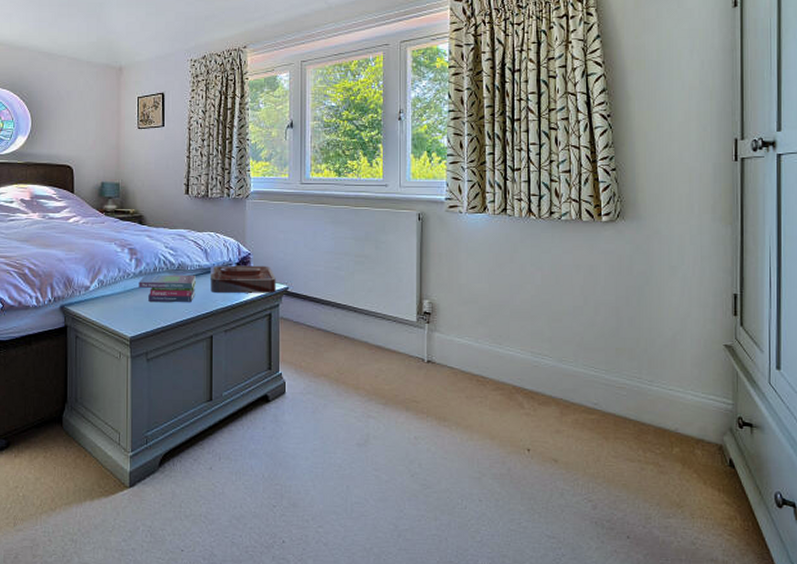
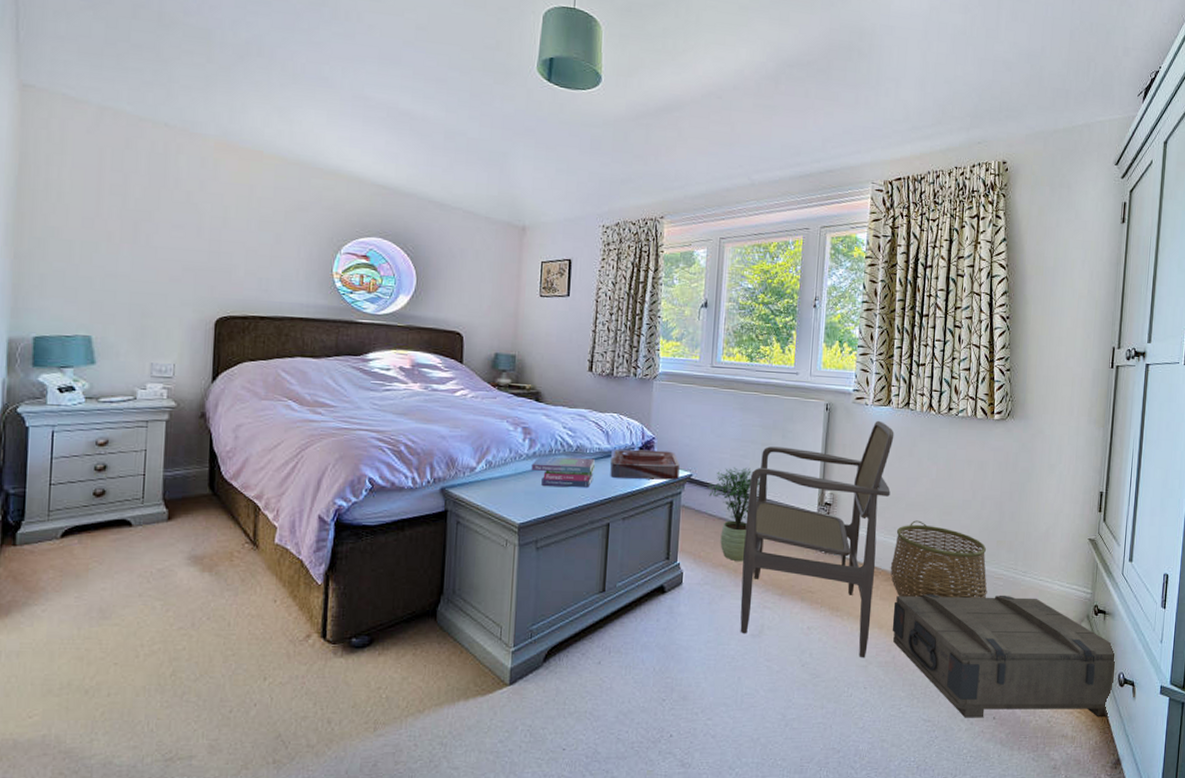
potted plant: none [304,279,356,370] -> present [707,467,760,561]
armchair: none [344,227,493,470] -> present [740,420,894,658]
basket: none [498,328,609,409] -> present [890,520,987,598]
ammo crate: none [505,403,769,542] -> present [892,593,1115,718]

